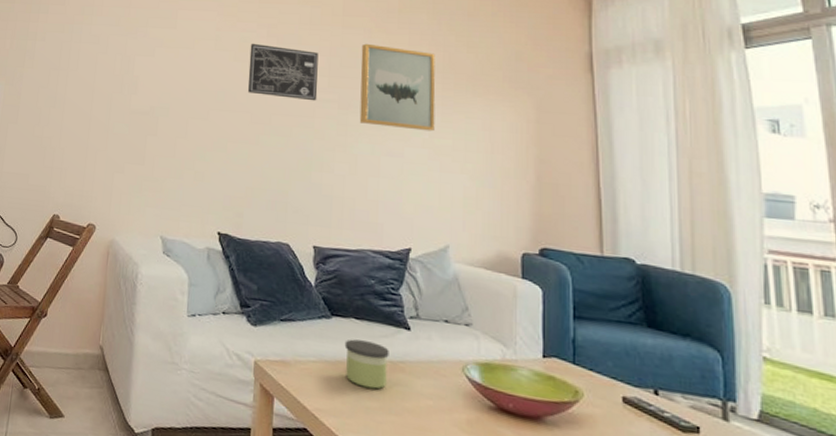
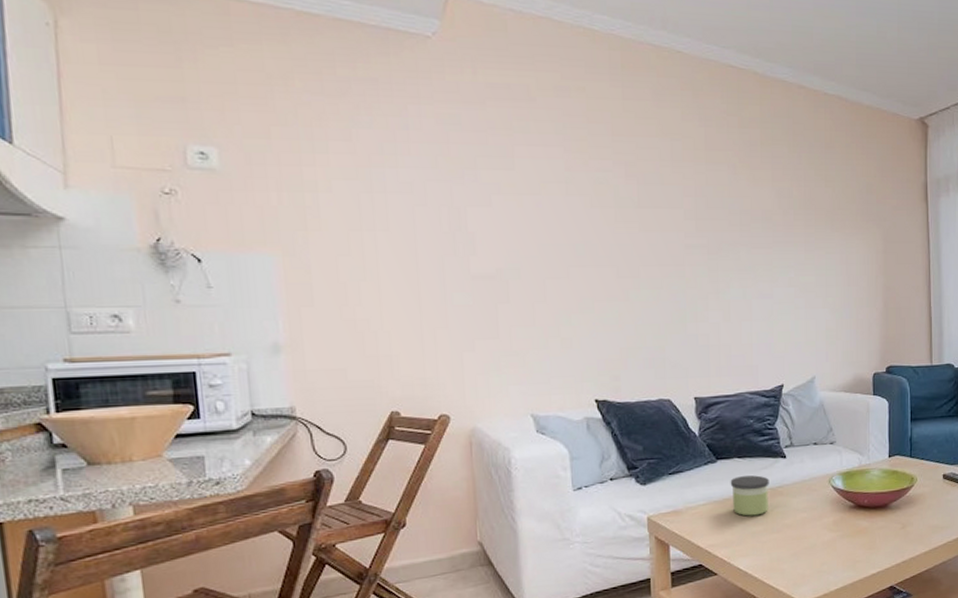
wall art: present [248,43,319,101] -> none [607,184,686,248]
wall art: present [359,43,436,132] -> none [726,181,799,270]

